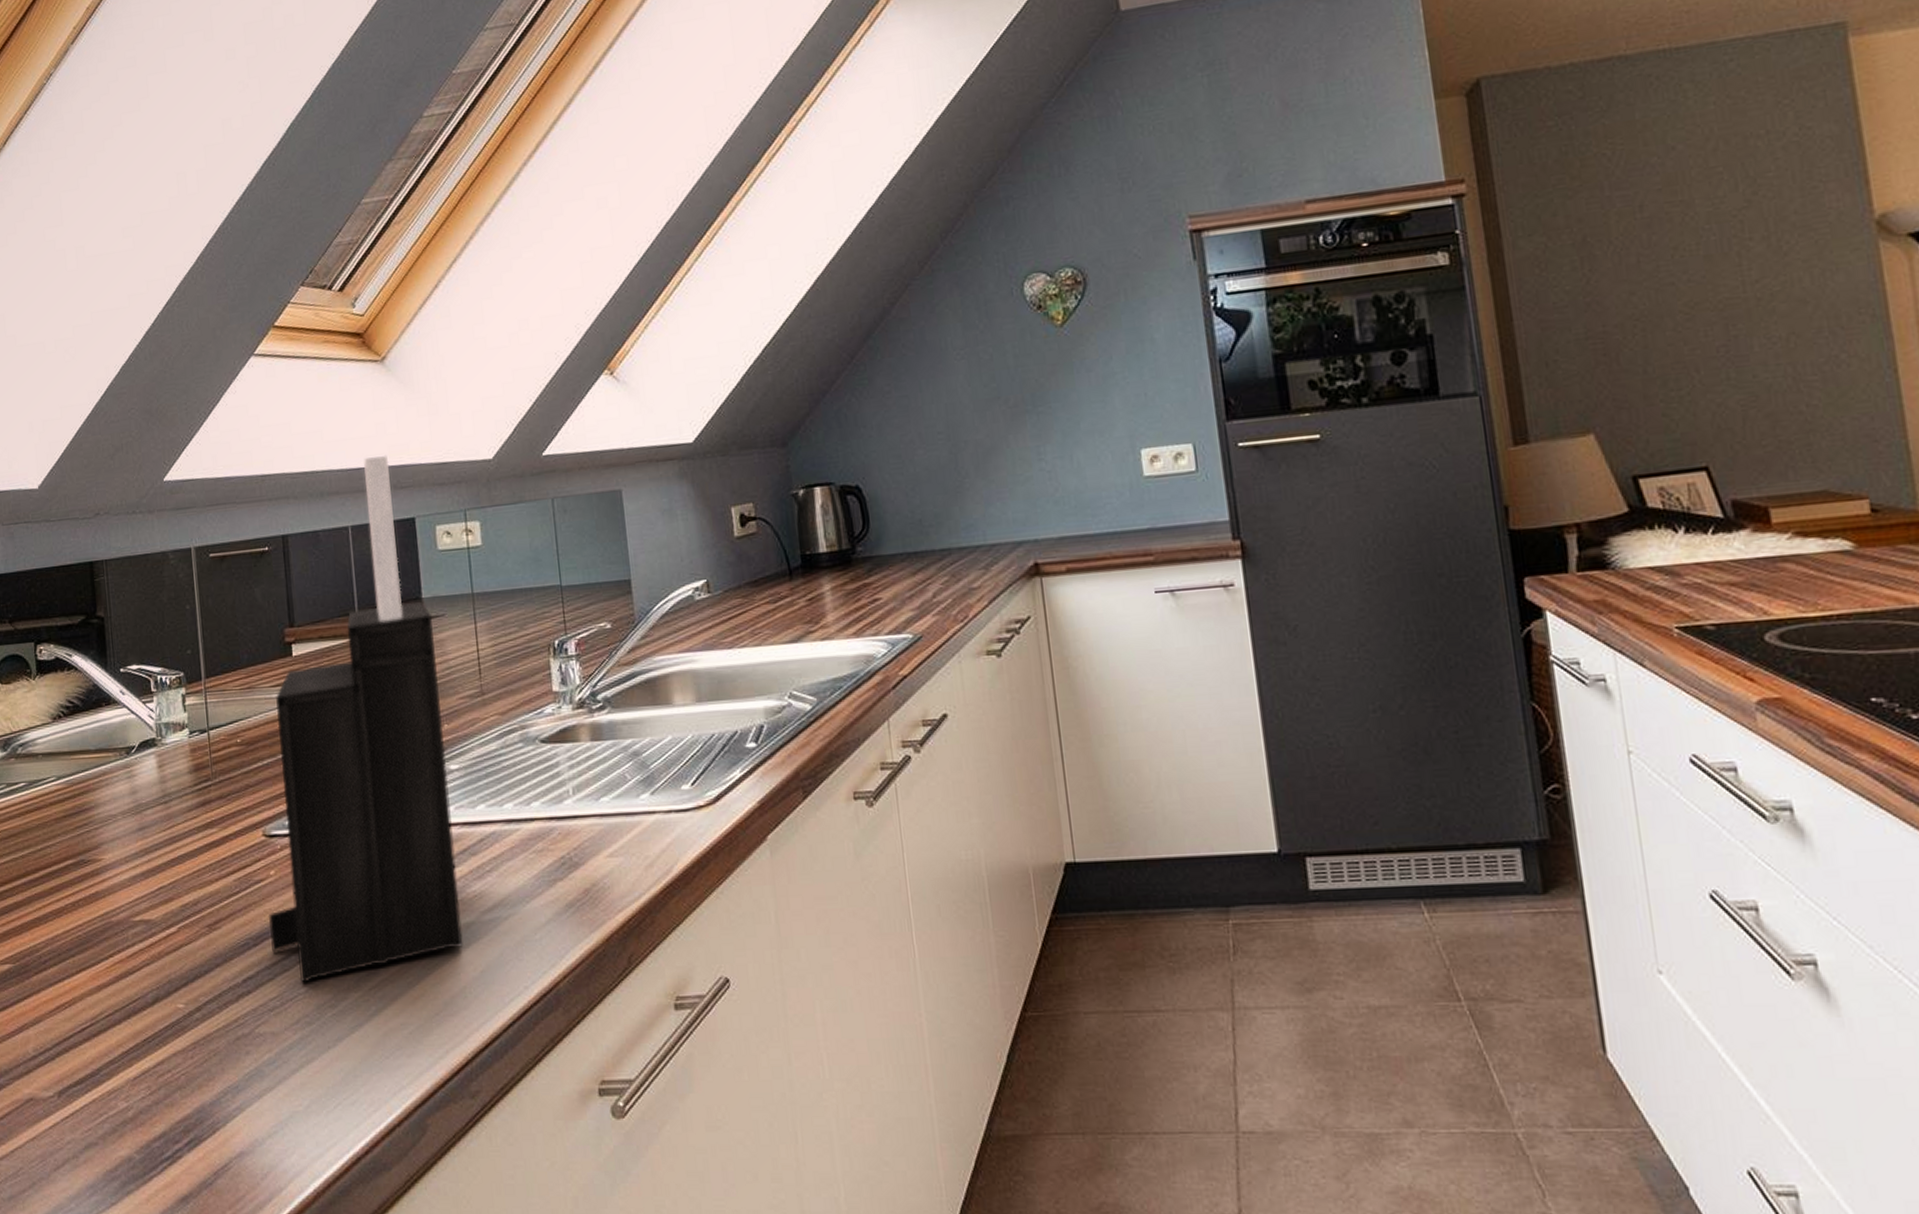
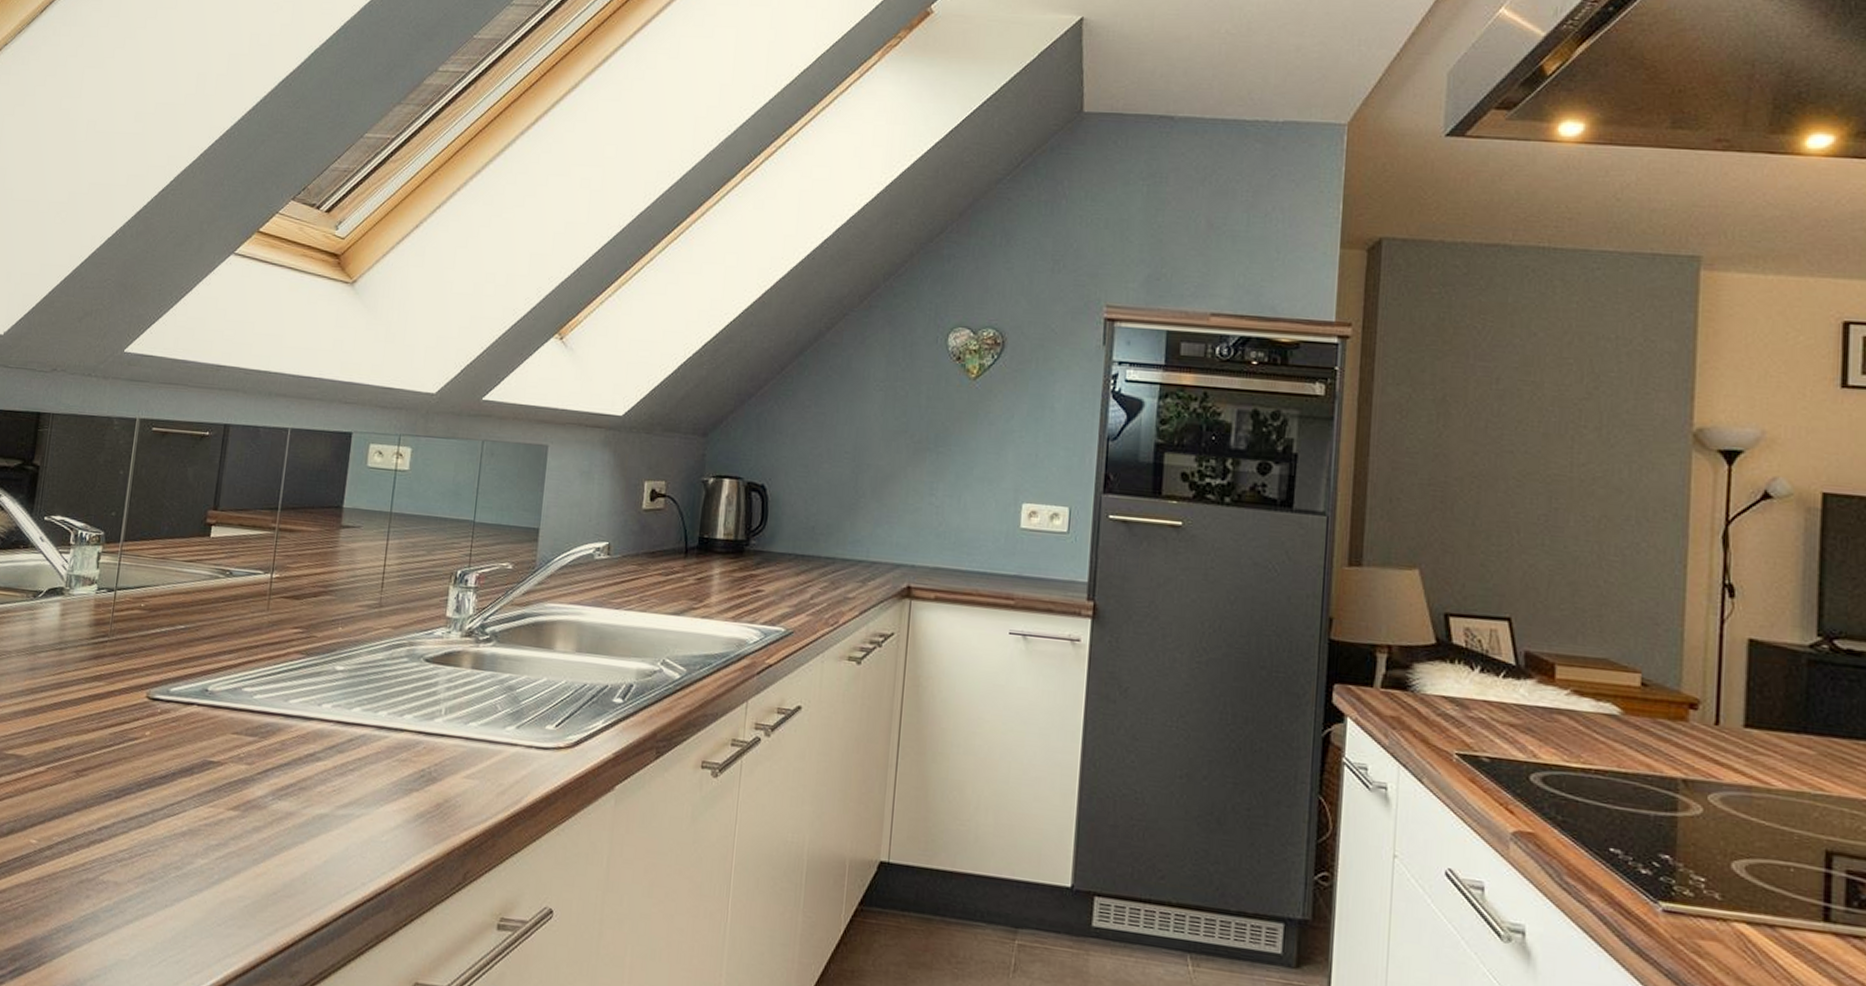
knife block: present [268,454,463,983] -> none [132,369,348,841]

